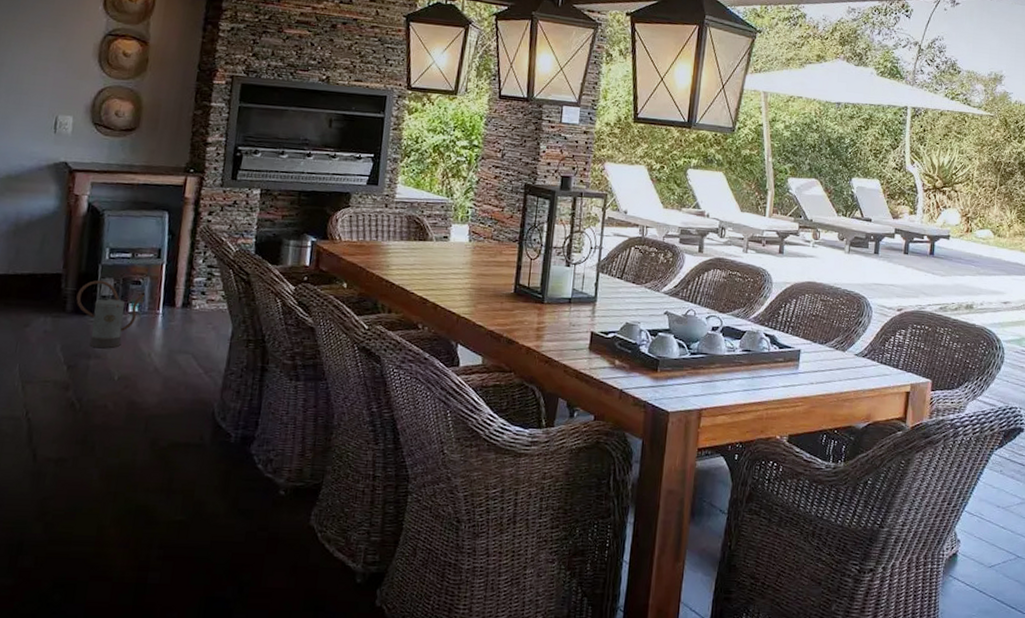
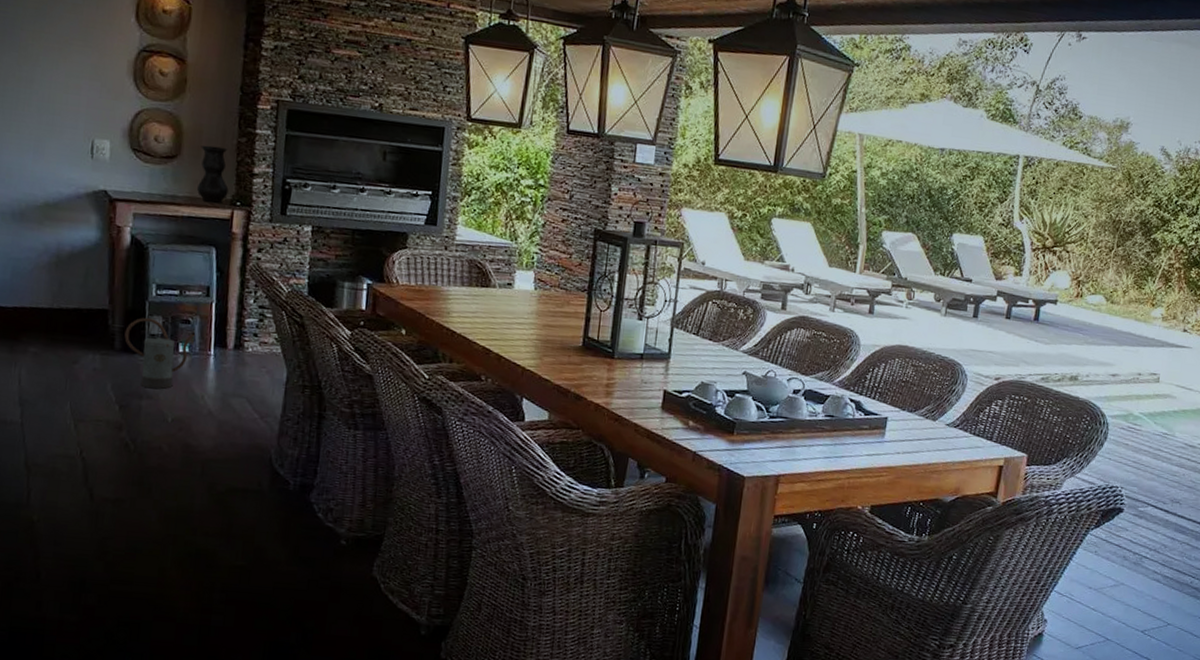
vase: none [152,118,185,172] -> present [196,145,229,204]

